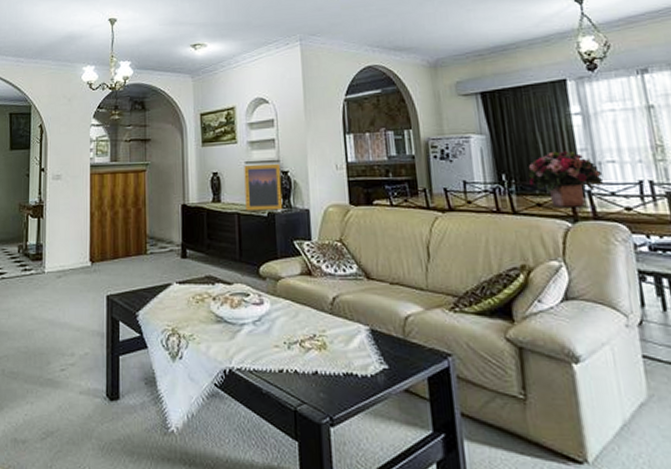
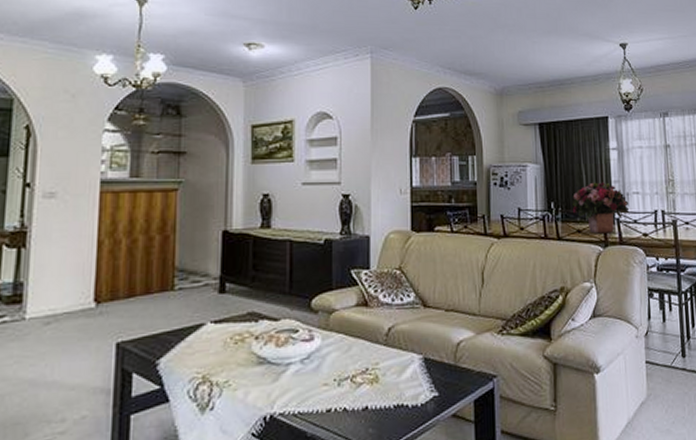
picture frame: present [244,164,283,211] -> none [300,187,342,238]

